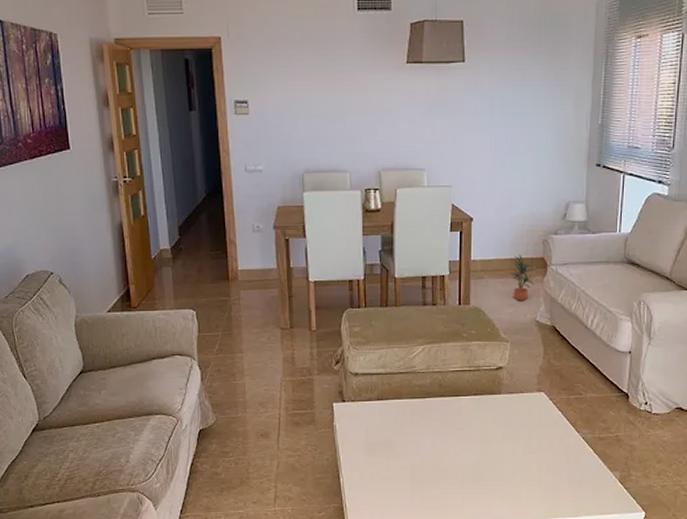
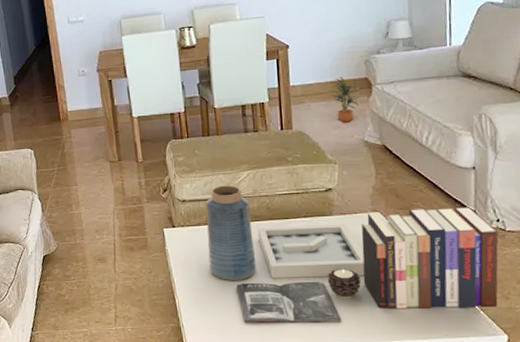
vase: none [377,359,425,460] -> present [205,185,257,281]
magazine: none [403,460,501,502] -> present [236,281,341,323]
decorative tray: none [428,402,527,457] -> present [258,223,365,278]
candle: none [491,447,521,478] -> present [327,268,361,299]
books: none [524,390,646,487] -> present [361,207,499,309]

